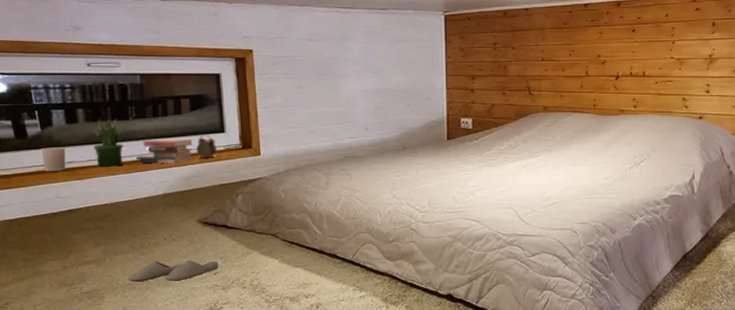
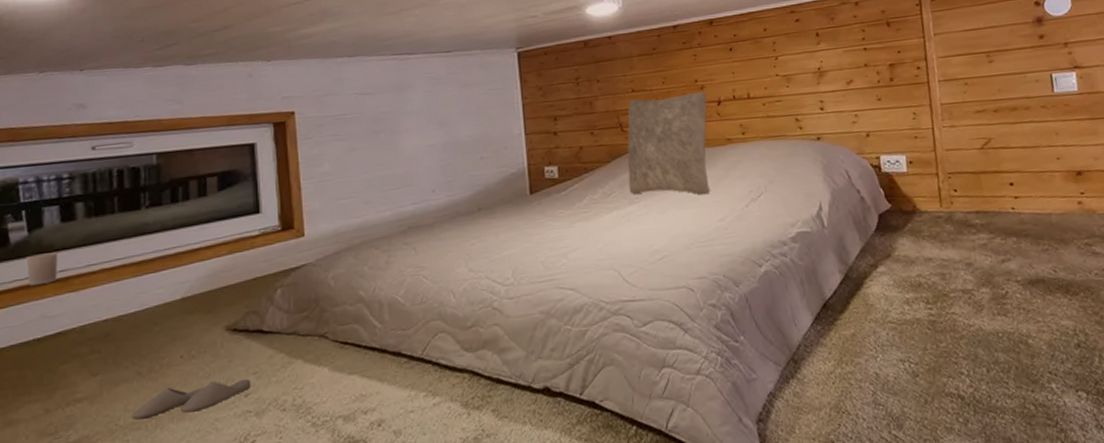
planter: present [94,118,123,168] -> none [94,209,132,273]
books: present [136,138,194,164] -> none [147,225,222,262]
alarm clock: present [196,135,217,159] -> none [225,218,250,248]
pillow: none [531,66,607,156] -> present [627,91,710,195]

